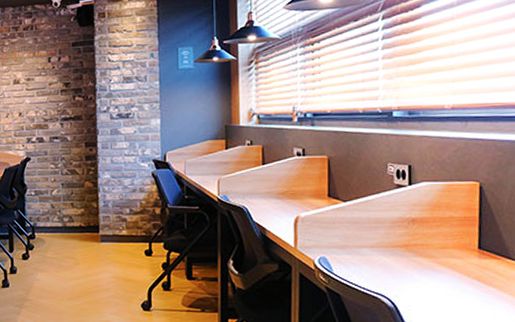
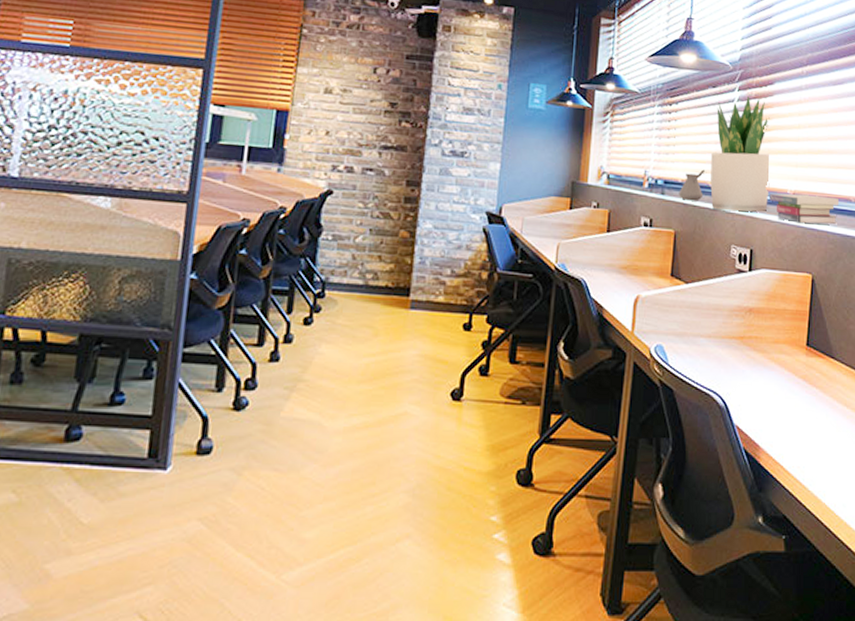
coffee pot: none [329,98,356,129] -> present [679,169,707,201]
planter: none [359,23,425,133] -> present [710,97,770,213]
books: none [425,105,505,136] -> present [769,193,838,225]

